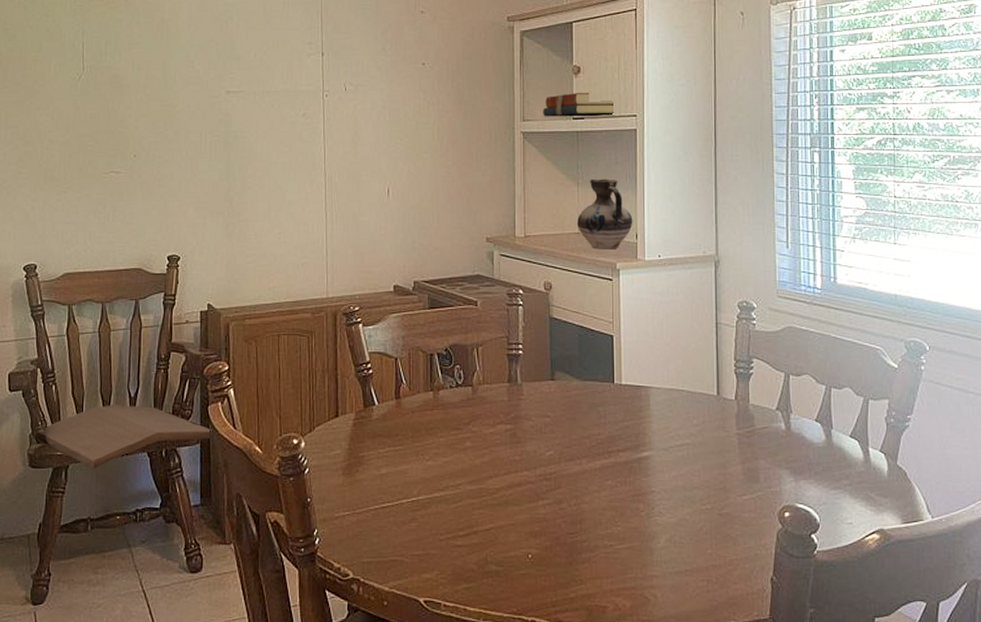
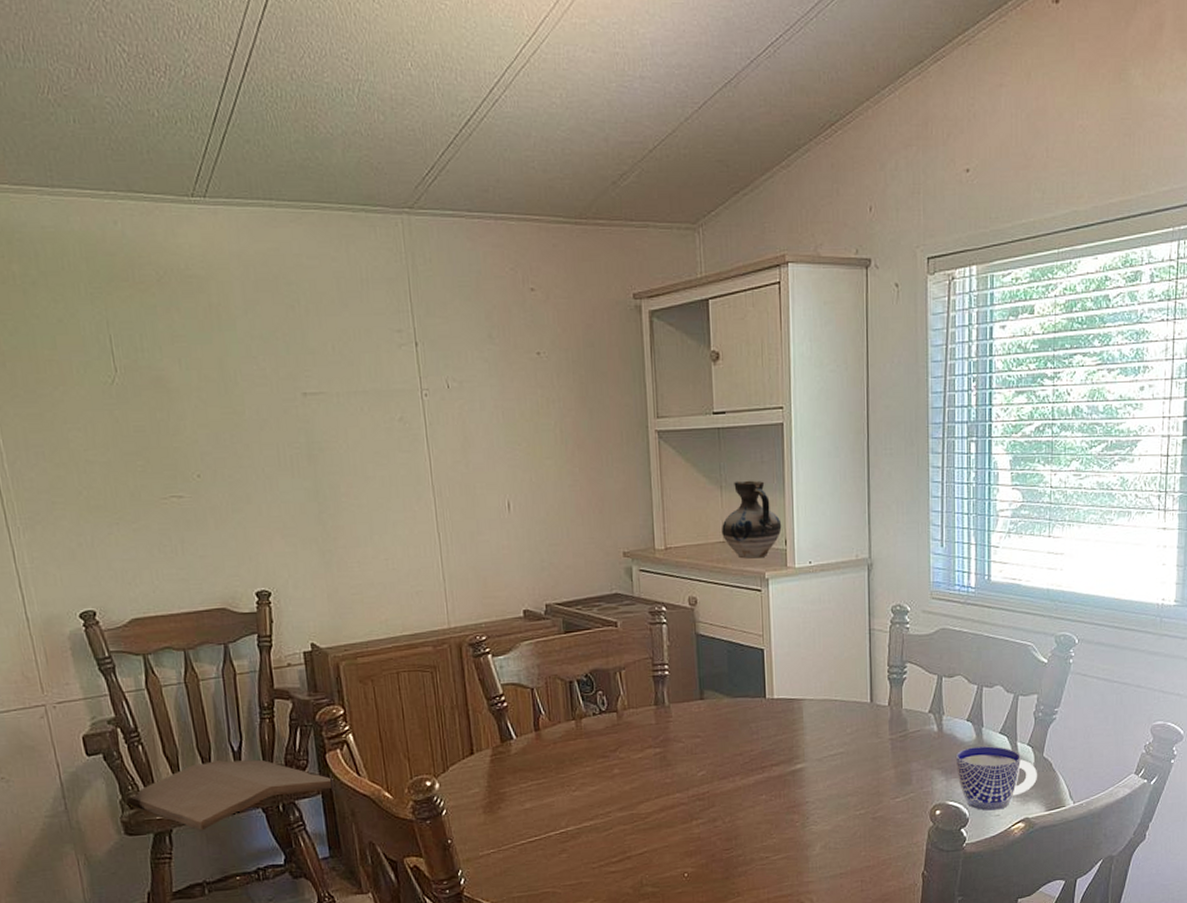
books: present [543,93,615,117] -> none [679,383,759,413]
cup: none [805,449,891,518] -> present [957,746,1037,811]

